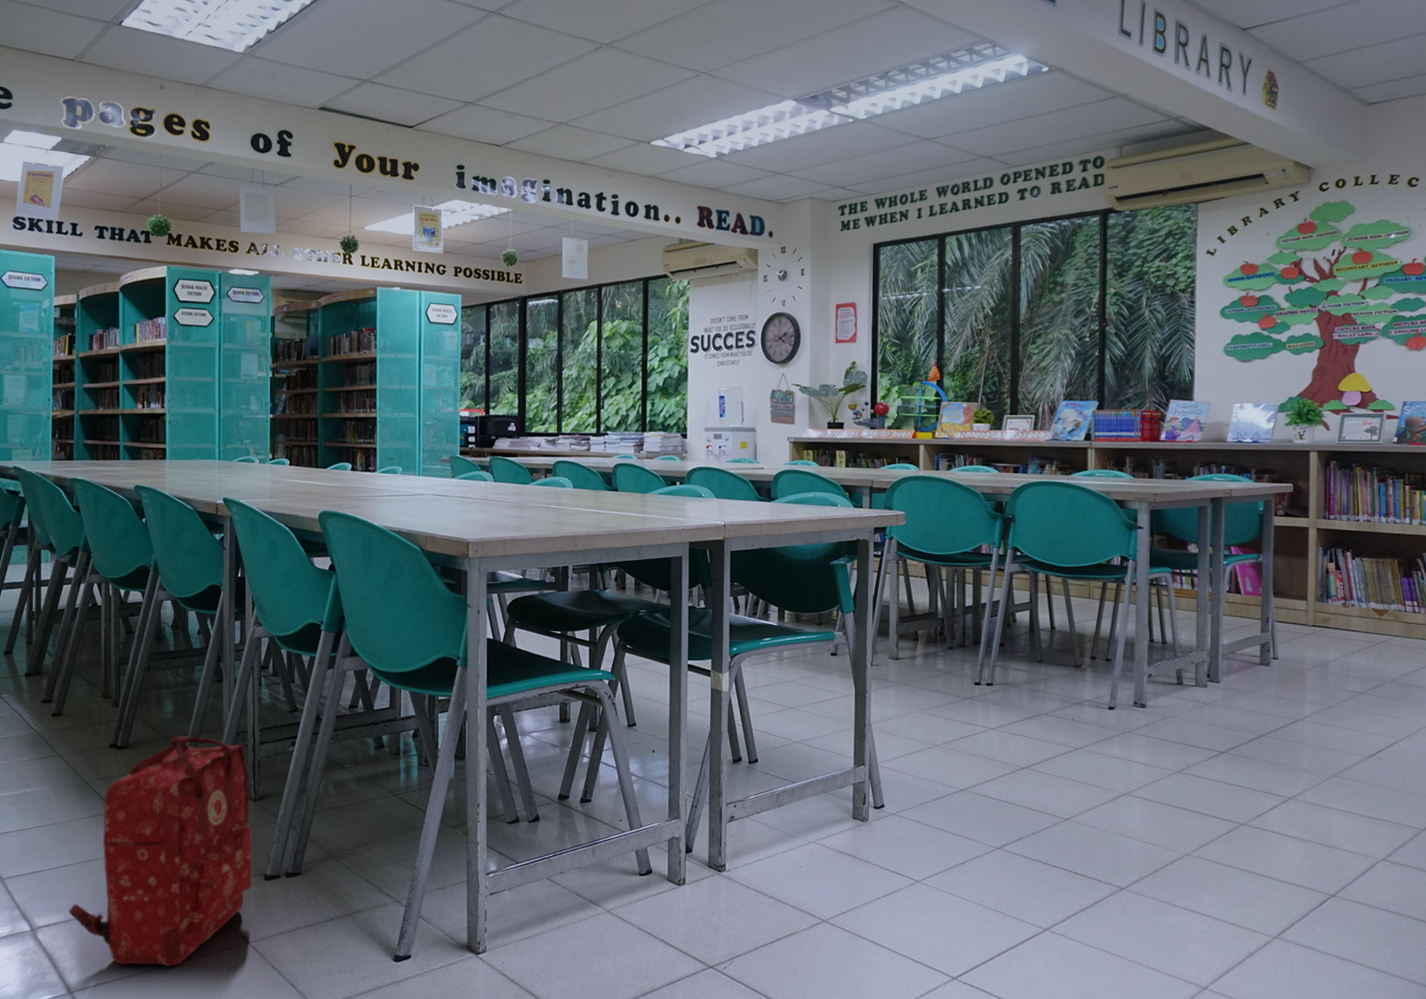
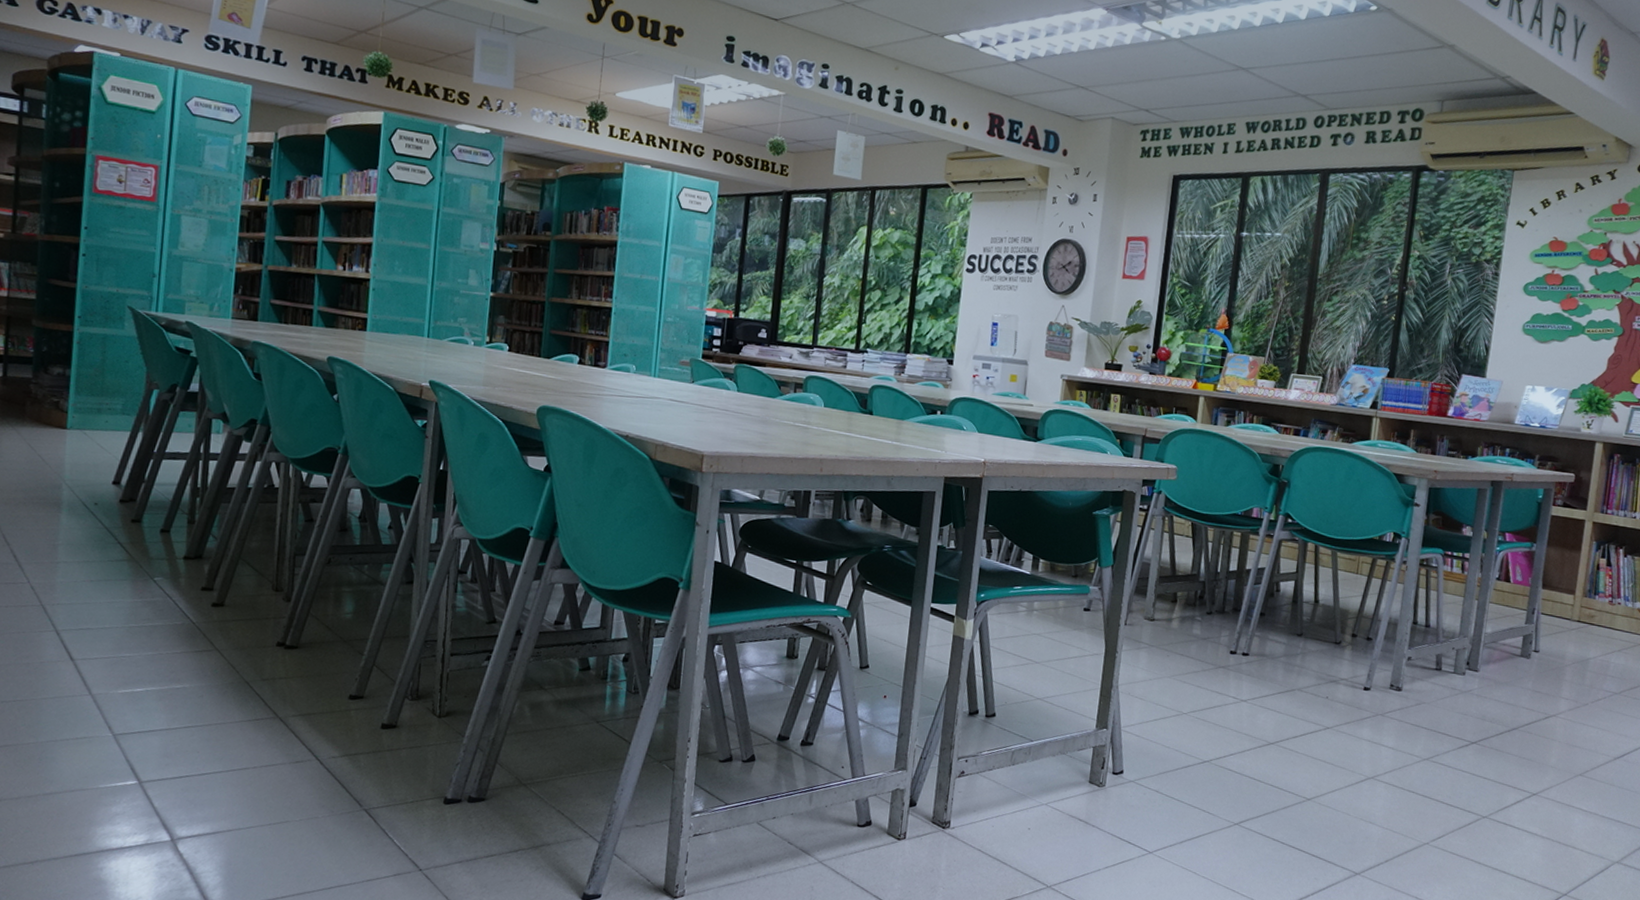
backpack: present [68,734,253,967] -> none [215,638,434,890]

